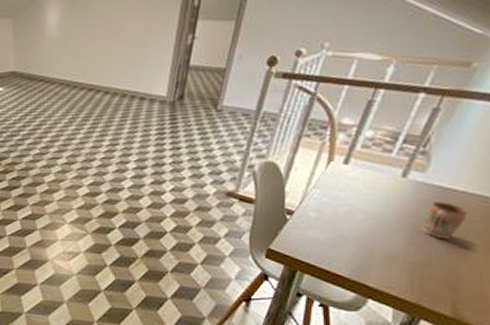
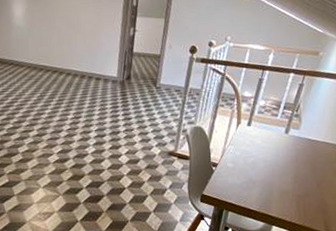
mug: present [423,202,468,239] -> none [301,150,327,177]

